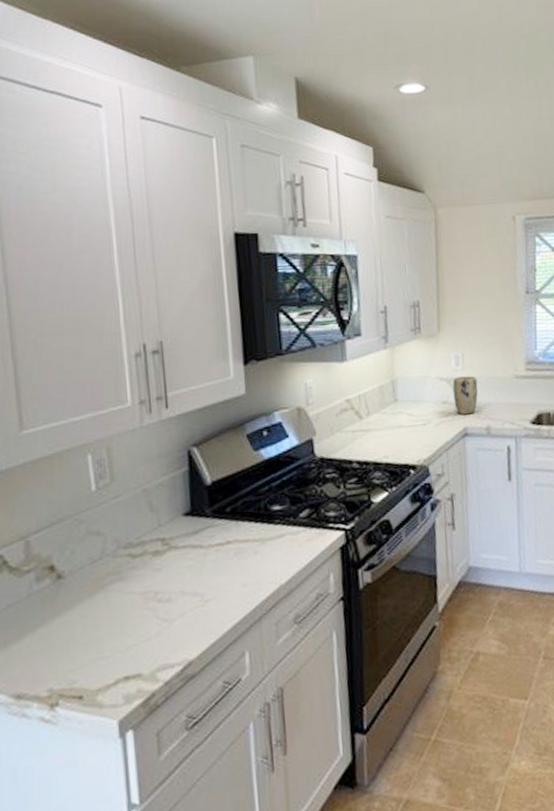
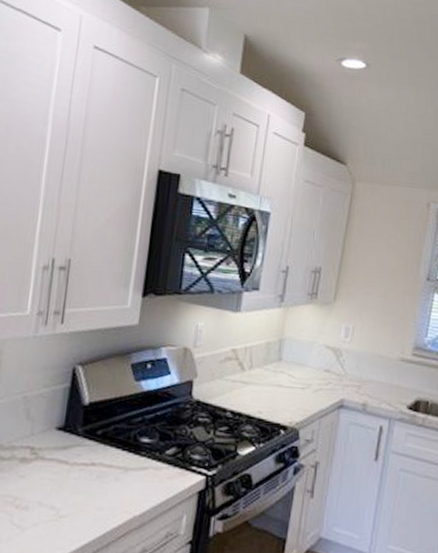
plant pot: present [452,376,478,415] -> none [336,348,363,388]

